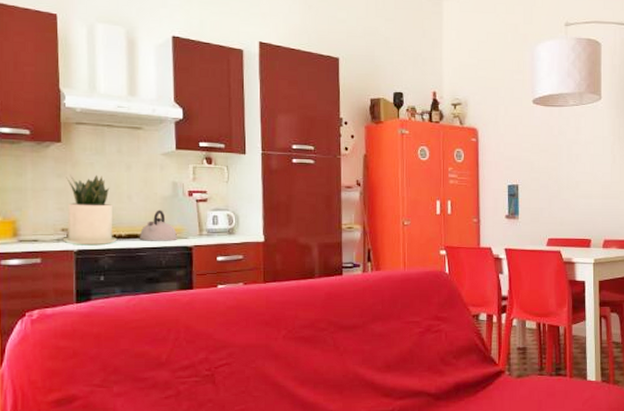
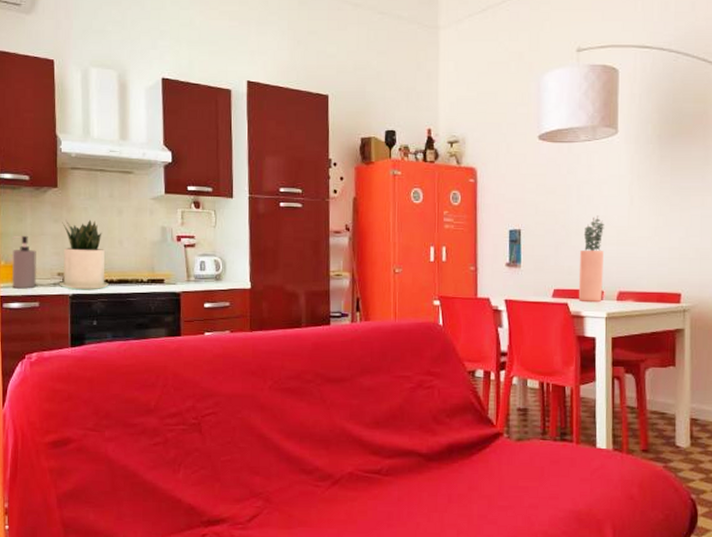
soap dispenser: none [10,191,39,246] -> present [12,235,37,290]
kettle: present [139,210,178,242] -> none [129,255,167,288]
vase: none [569,172,591,249] -> present [578,215,604,302]

